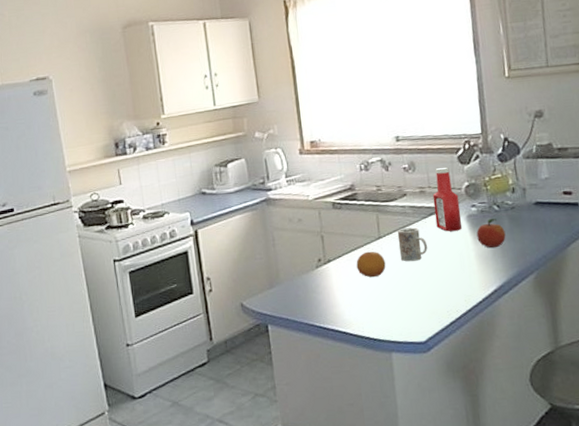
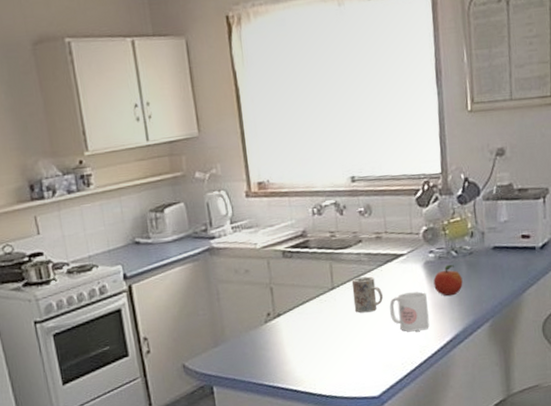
fruit: present [356,251,386,278] -> none [308,303,339,331]
ketchup bottle: present [432,167,463,232] -> none [389,210,419,280]
mug: none [434,243,474,281] -> present [389,291,430,332]

